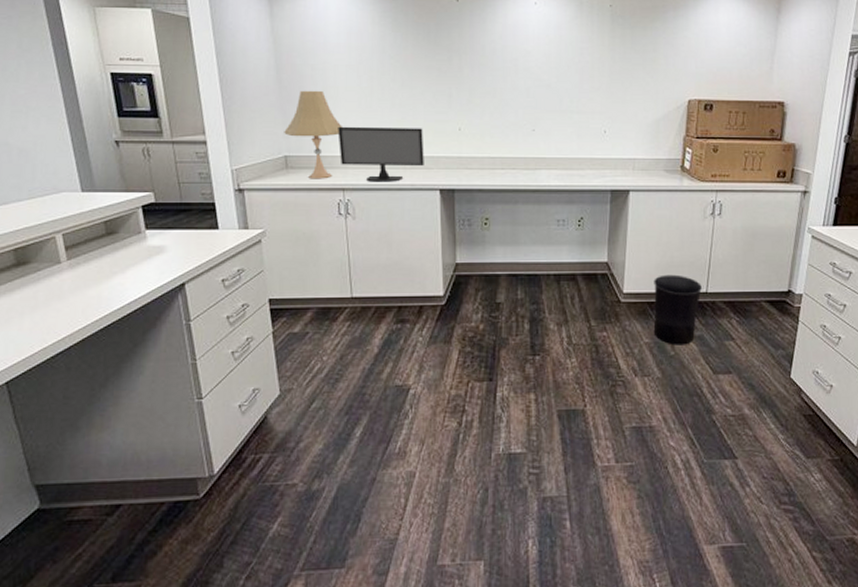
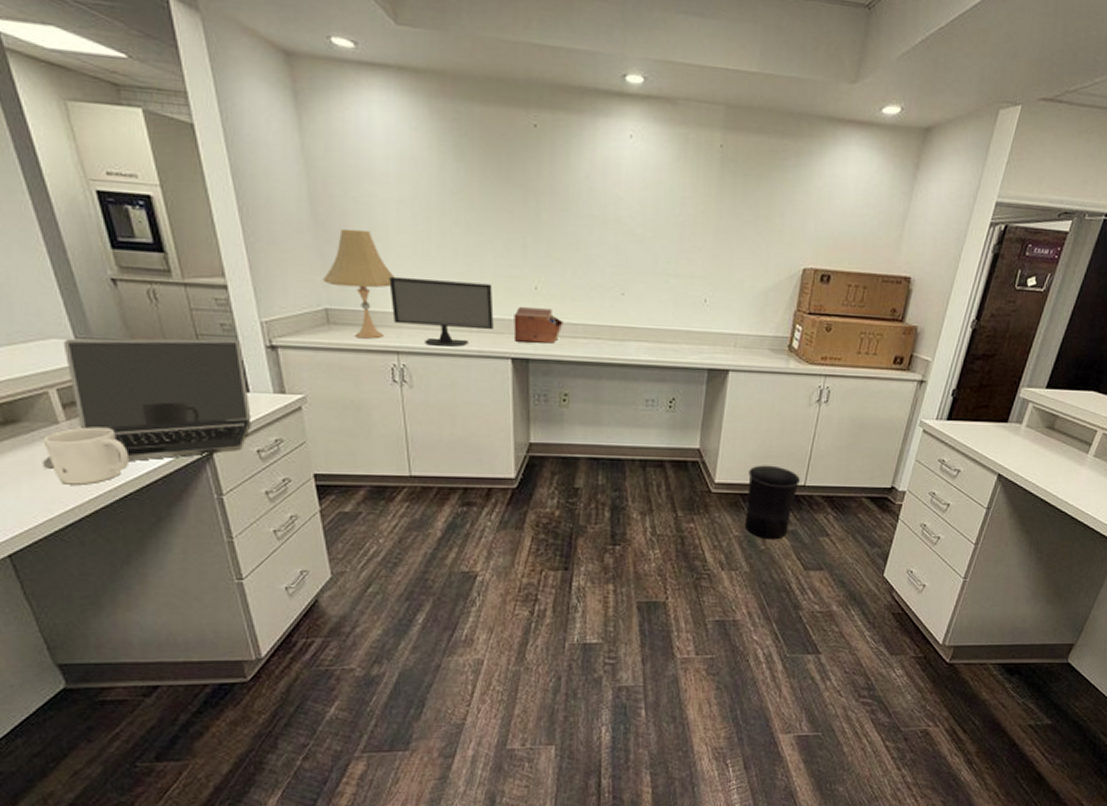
laptop: none [43,185,219,303] -> present [42,338,252,469]
mug: none [46,265,116,317] -> present [43,426,130,485]
sewing box: none [441,146,483,175] -> present [513,307,563,344]

